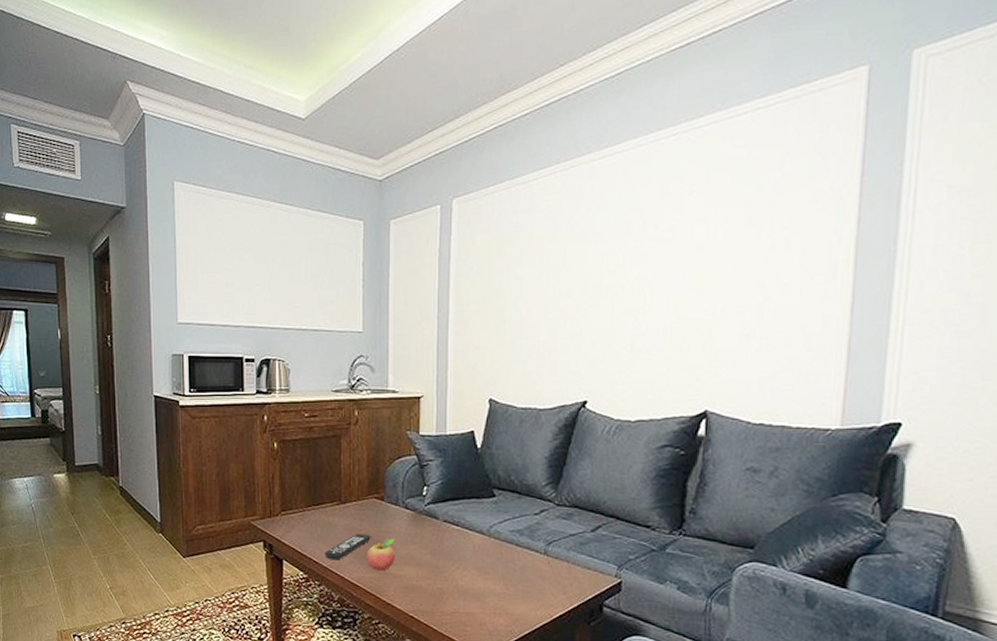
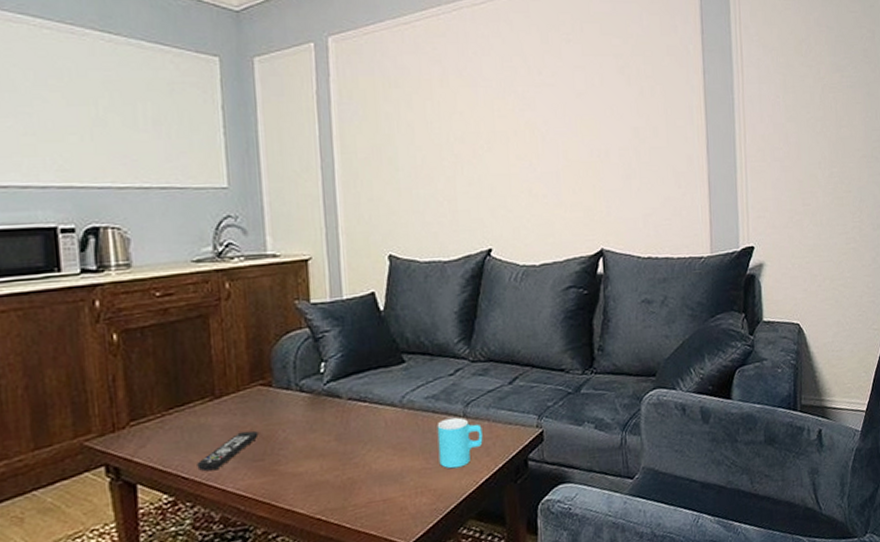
fruit: present [367,539,395,571] -> none [254,430,292,473]
cup: none [518,553,561,600] -> present [437,417,483,469]

